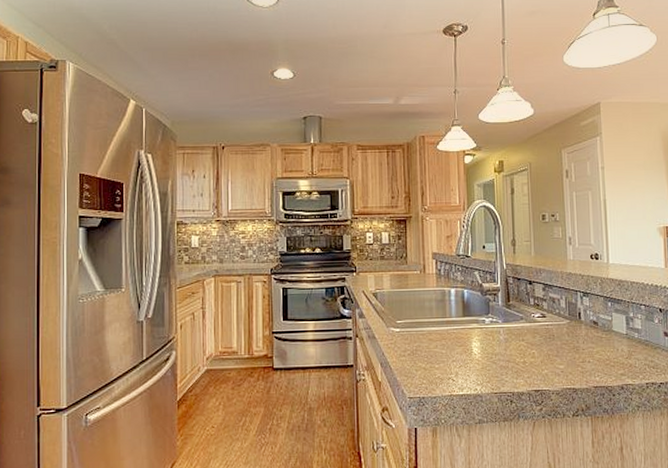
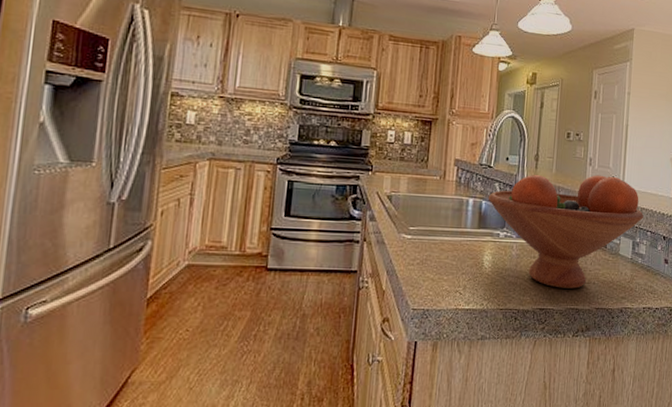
fruit bowl: none [469,253,634,369] -> present [488,174,643,289]

